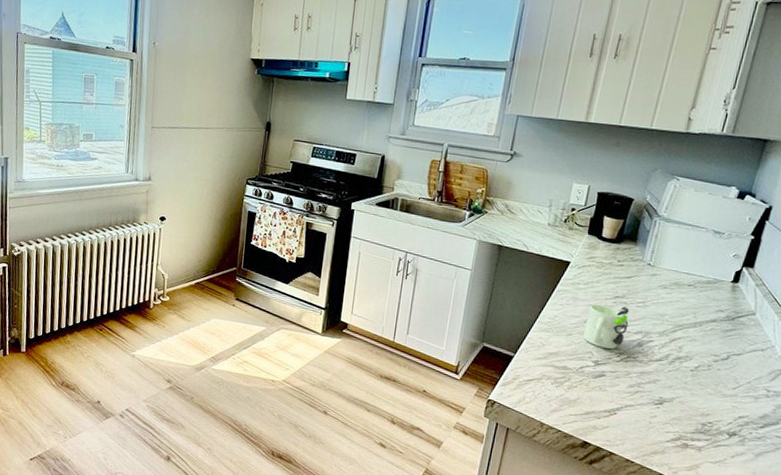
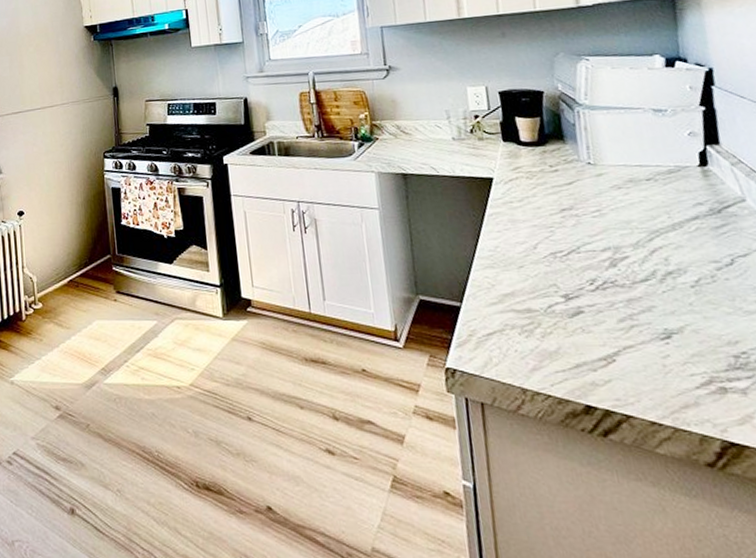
mug: present [582,304,629,349] -> none [533,220,592,277]

